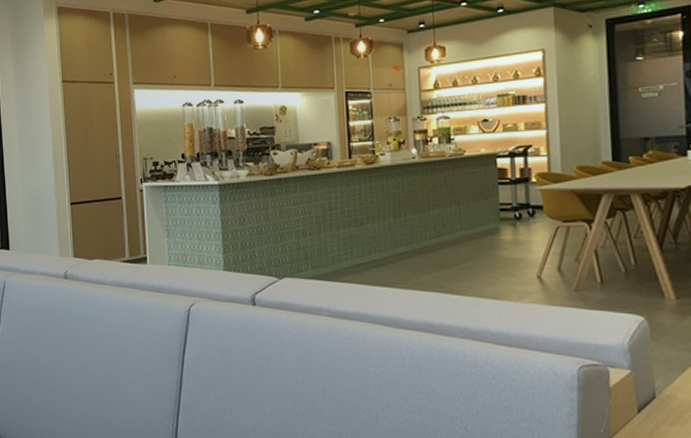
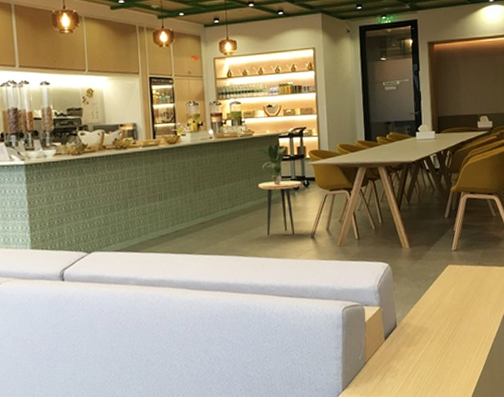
potted plant: none [471,163,506,213] -> present [259,142,287,185]
side table: none [471,208,526,273] -> present [259,180,302,235]

